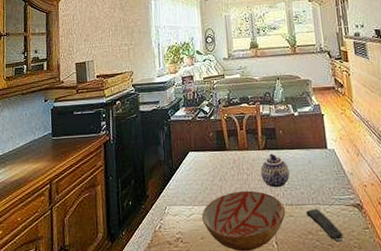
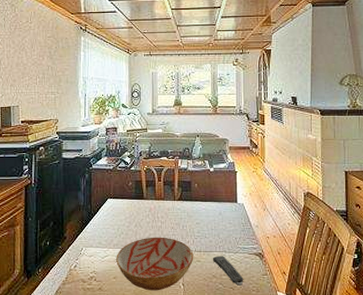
teapot: present [260,153,290,188] -> none [174,204,200,236]

